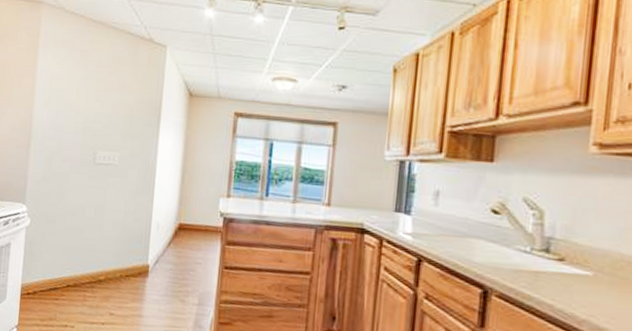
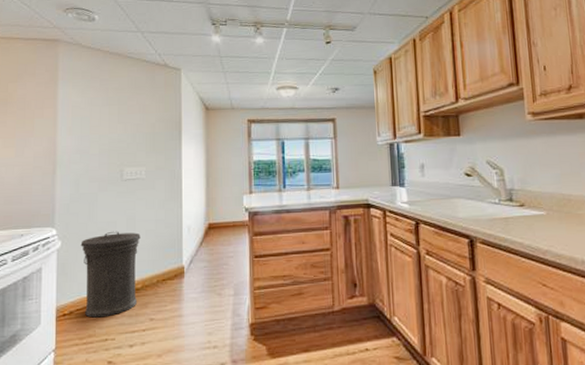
trash can: none [48,216,108,303] -> present [80,231,141,318]

